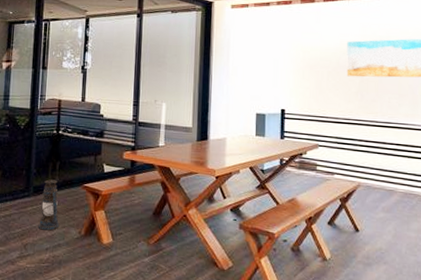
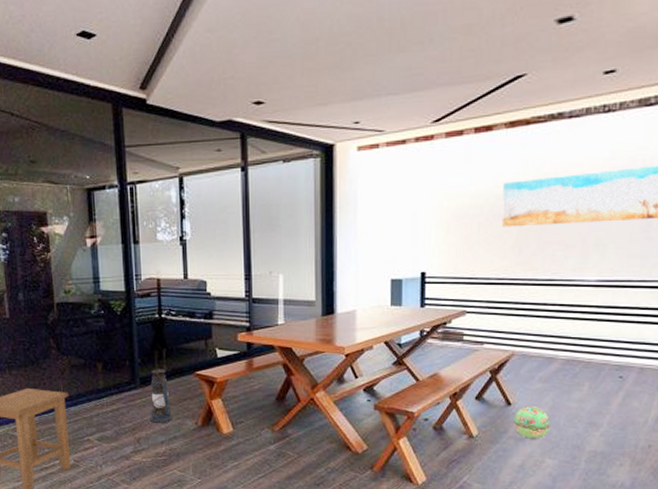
ball: none [362,233,394,265] -> present [513,406,551,439]

